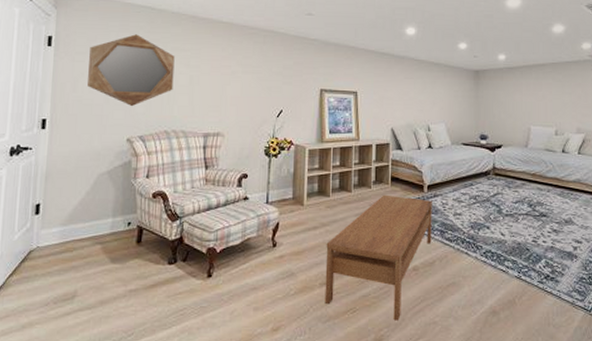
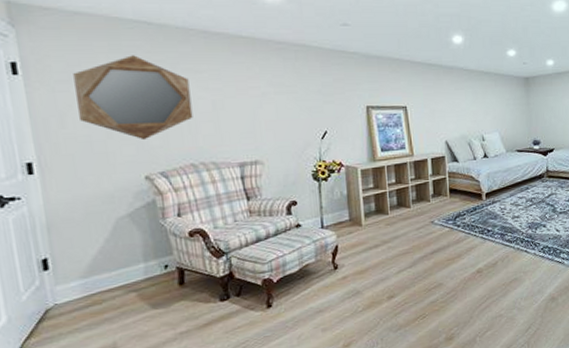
coffee table: present [324,194,432,321] -> none [390,206,493,320]

